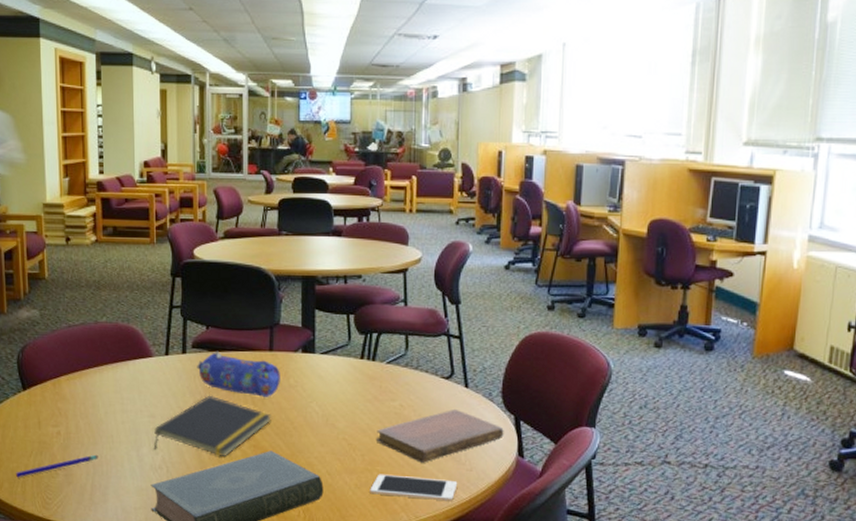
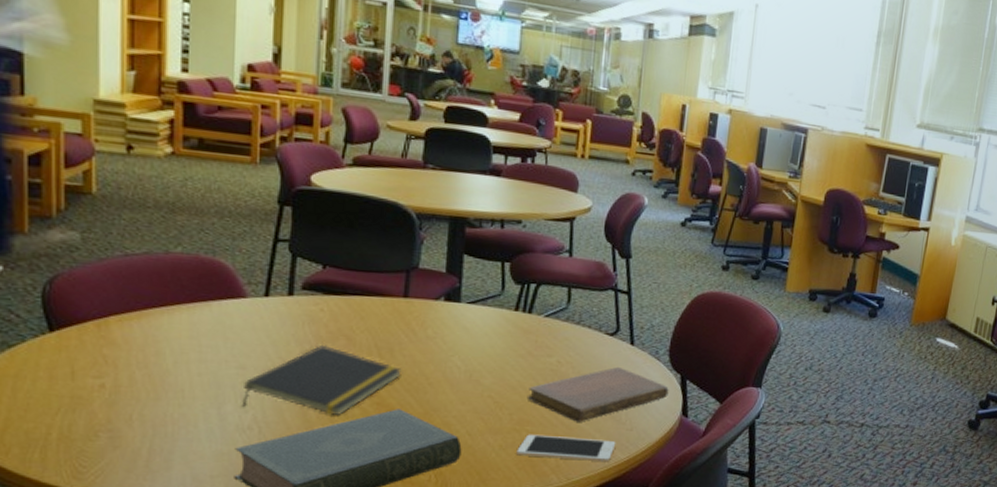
pen: present [15,454,98,478] -> none [30,412,161,442]
pencil case: present [197,351,280,397] -> none [307,294,416,349]

